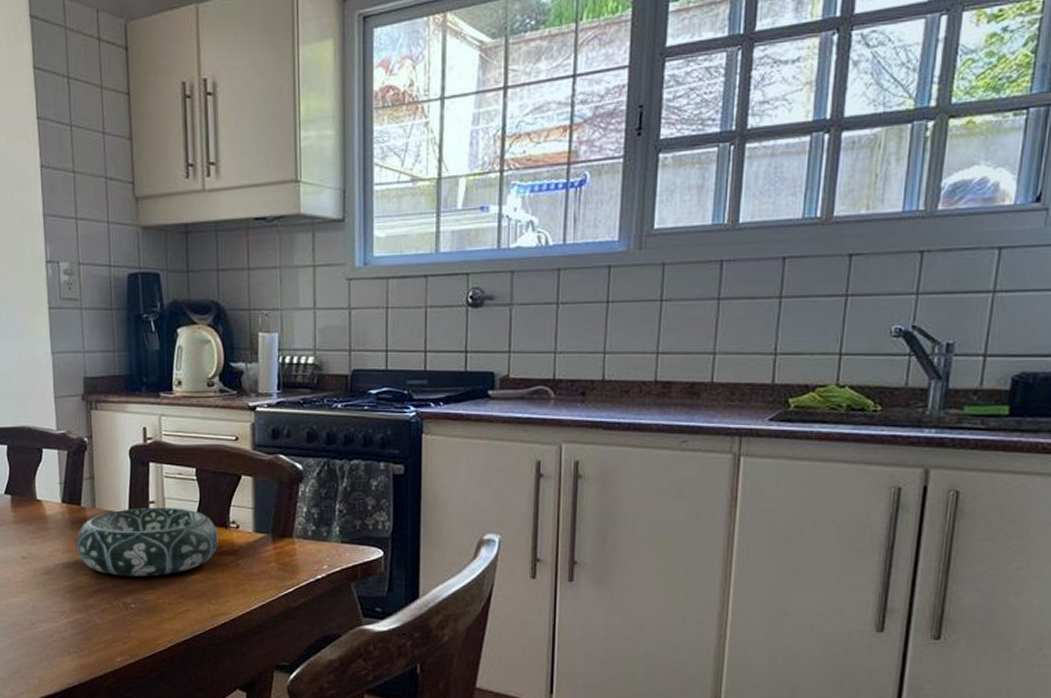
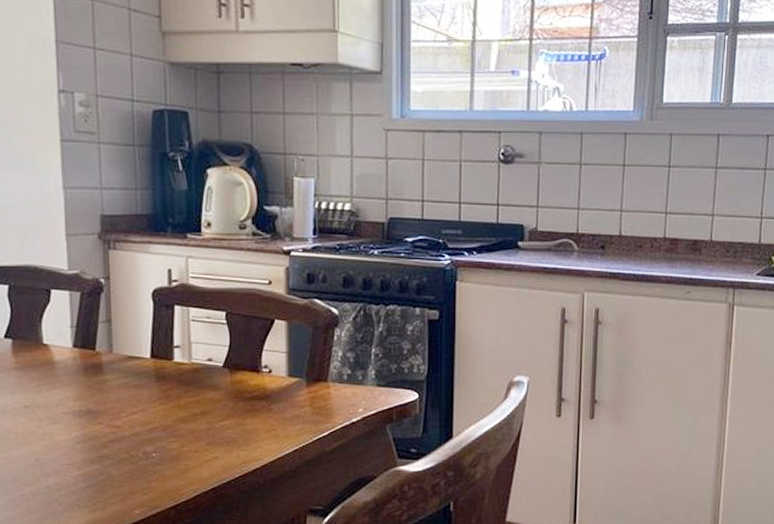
decorative bowl: present [76,507,218,576] -> none [89,352,249,424]

